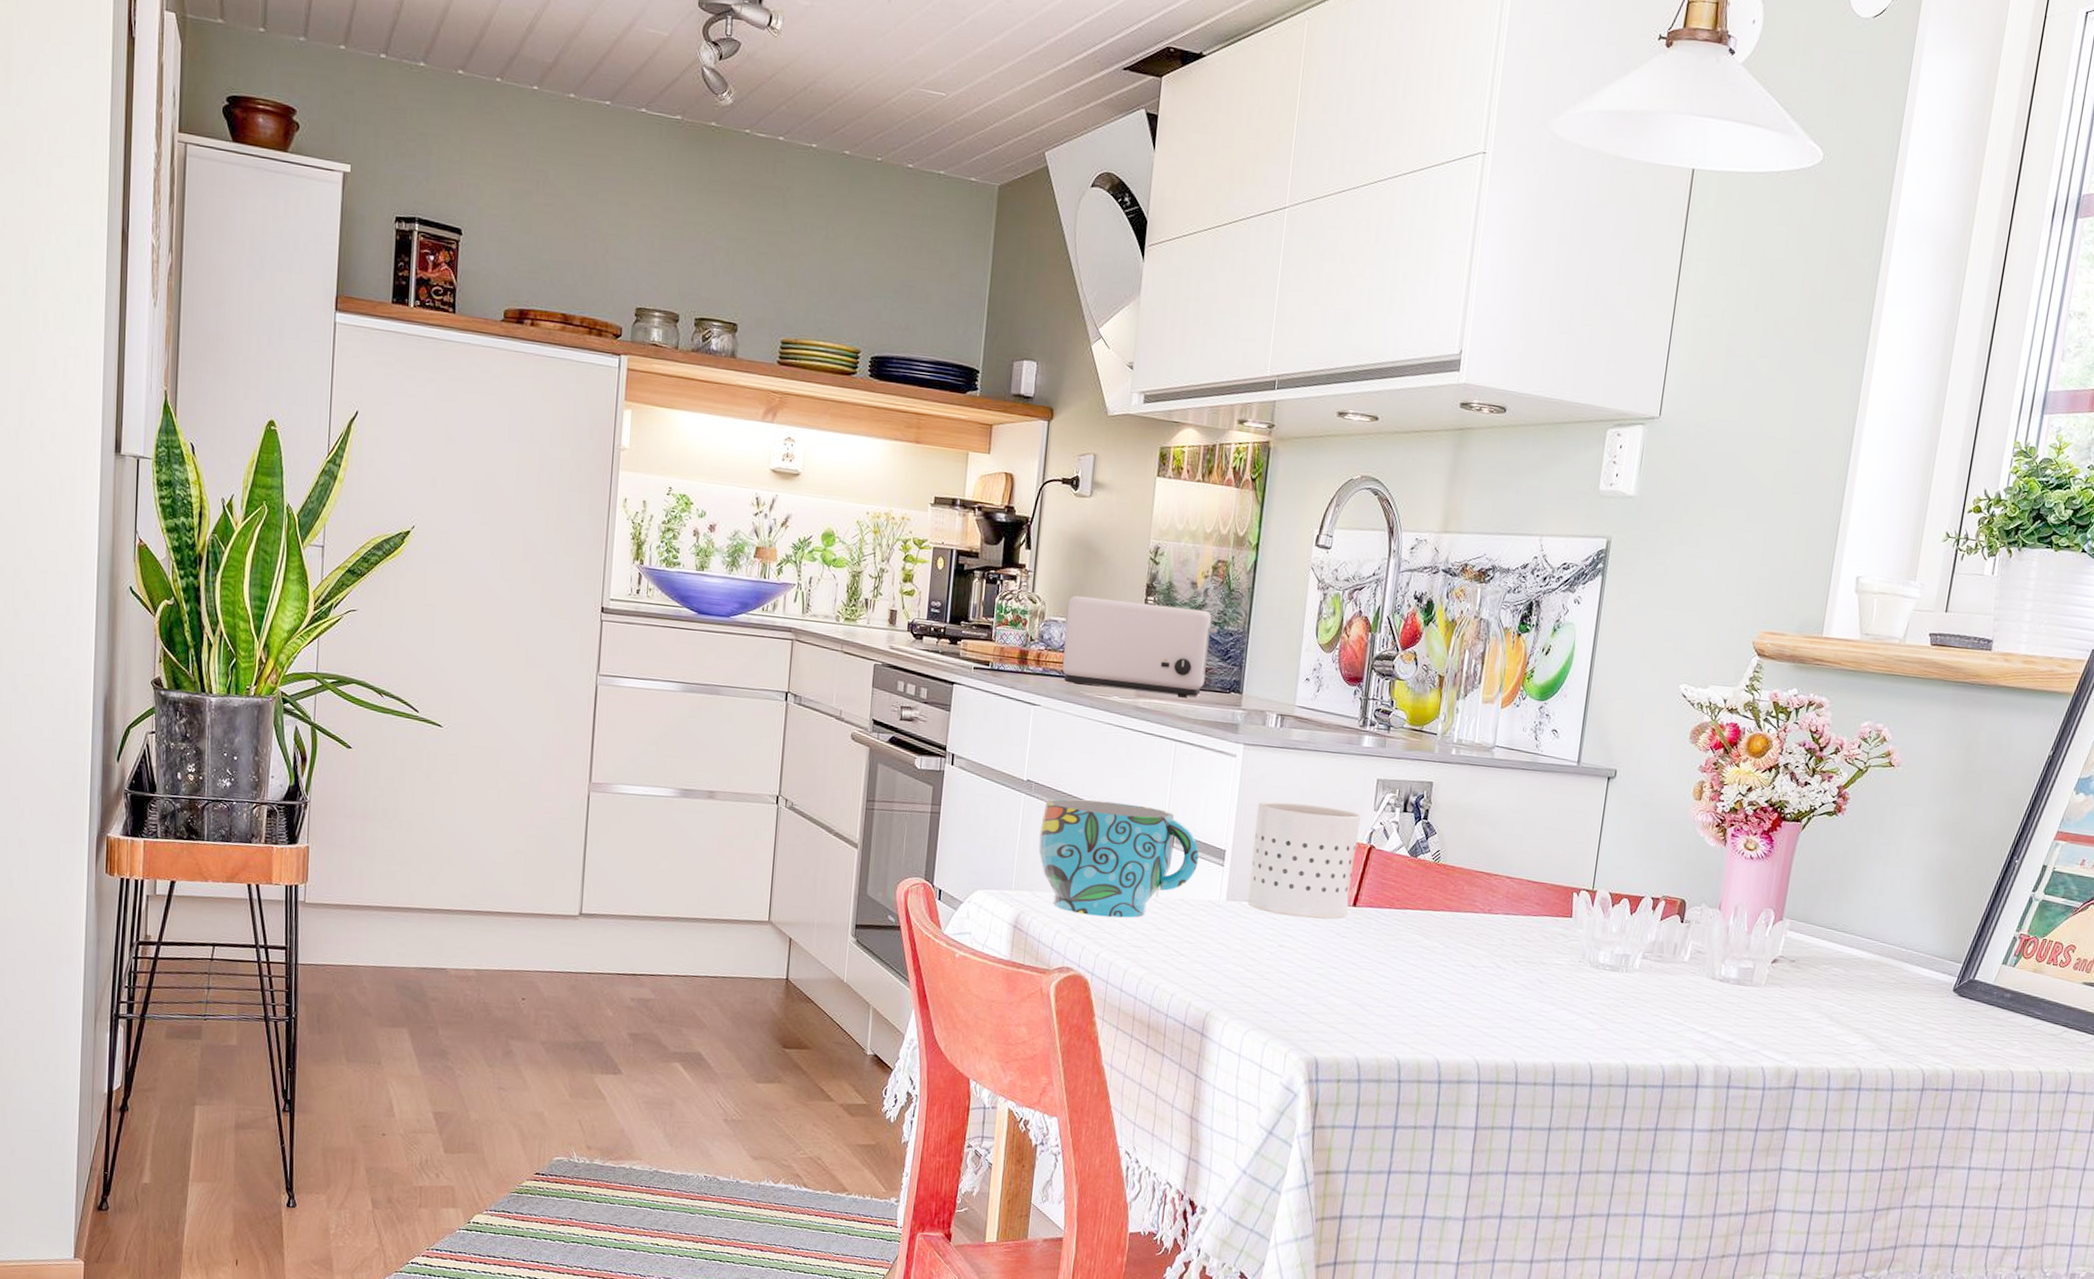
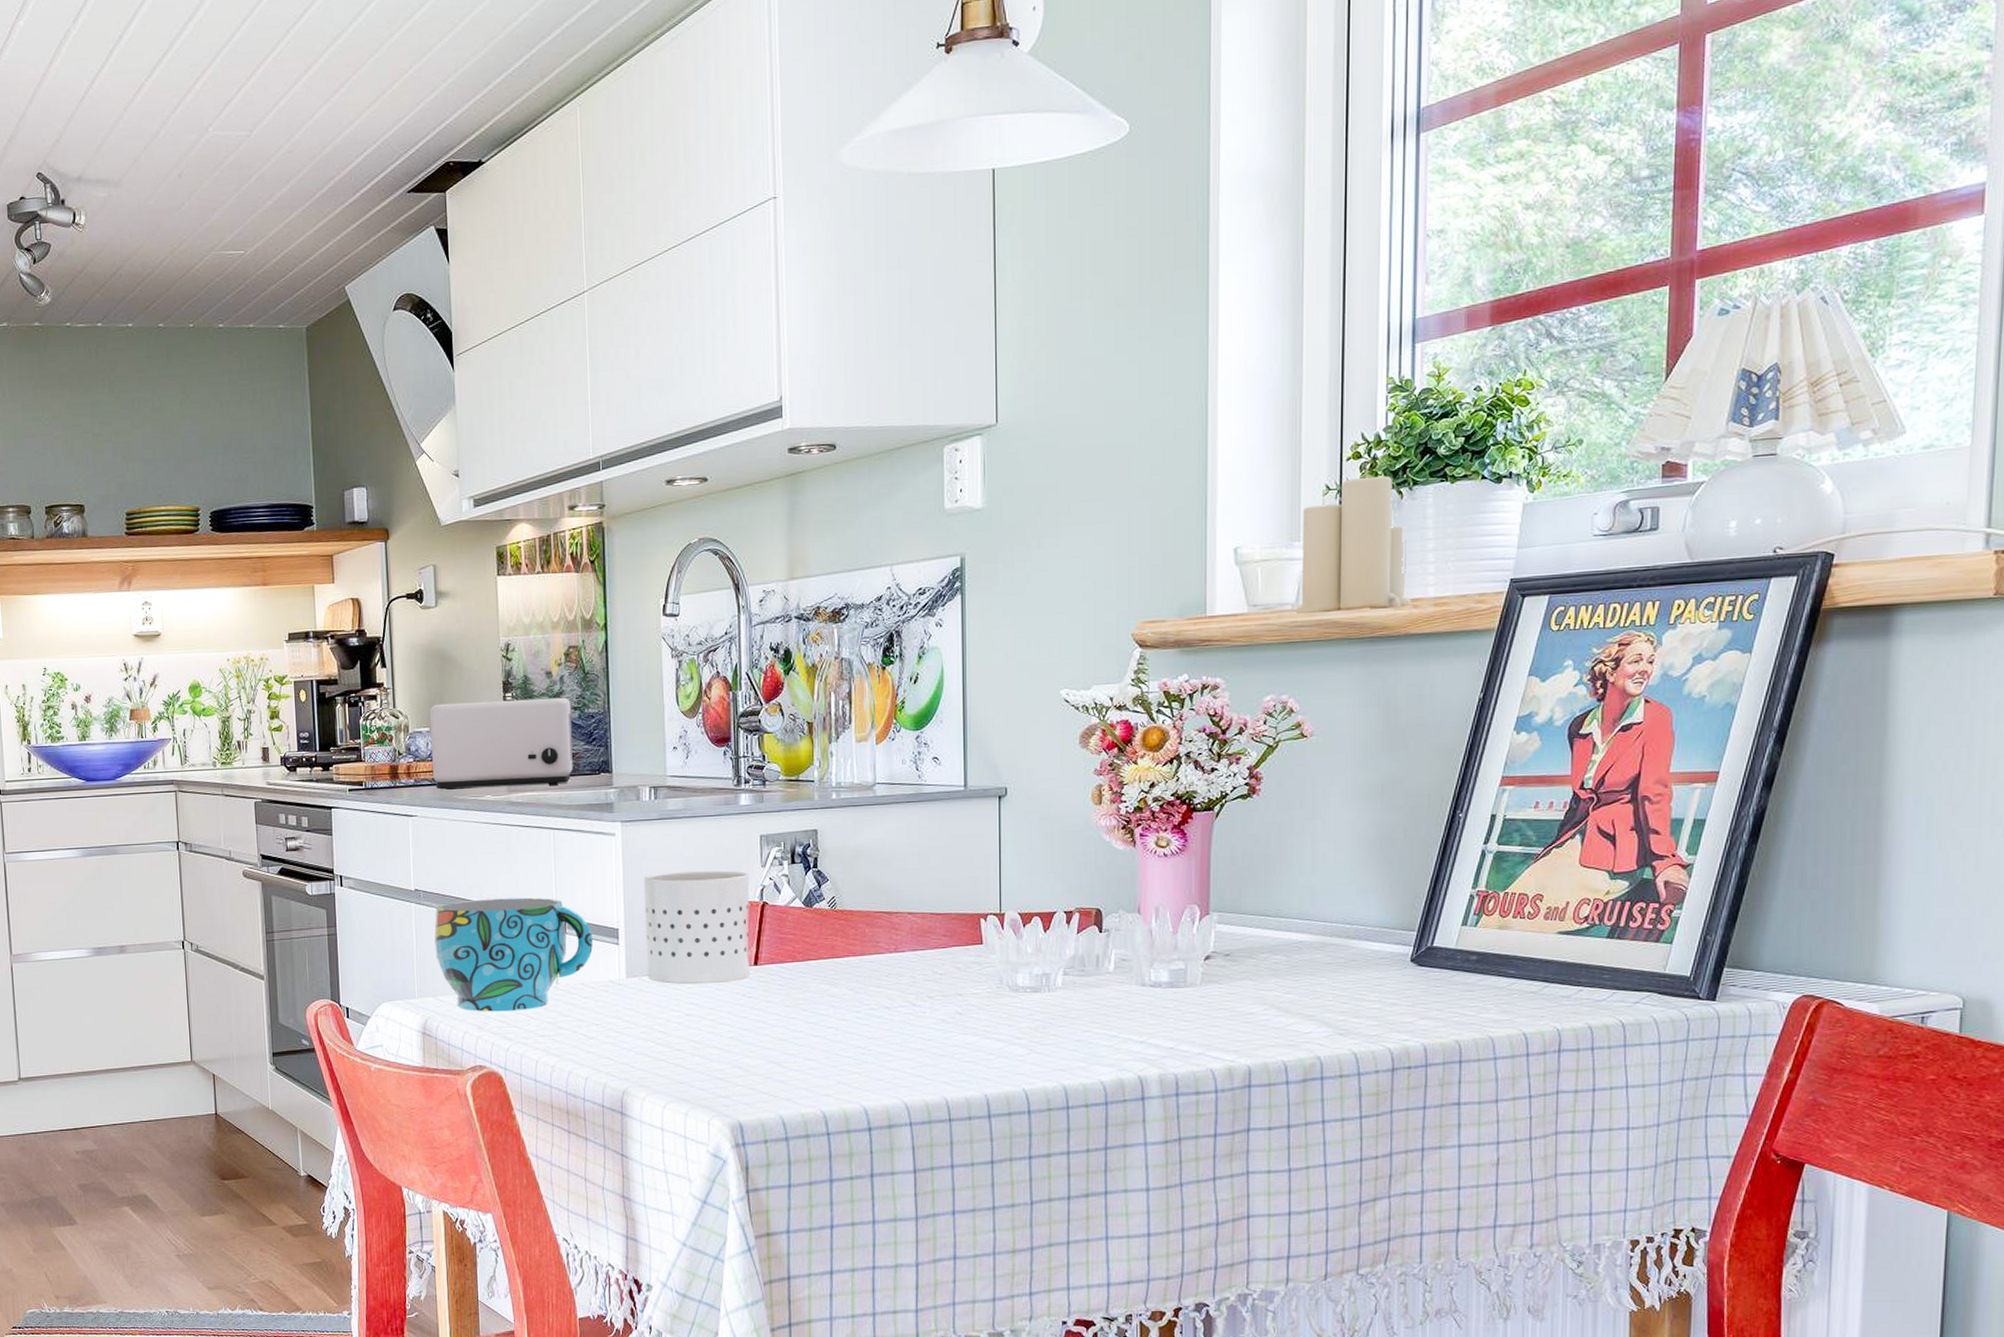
candle: none [1902,518,2008,660] -> present [1297,462,1412,614]

